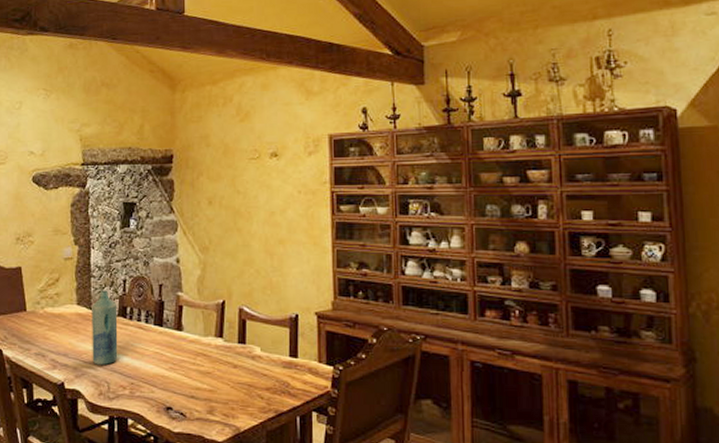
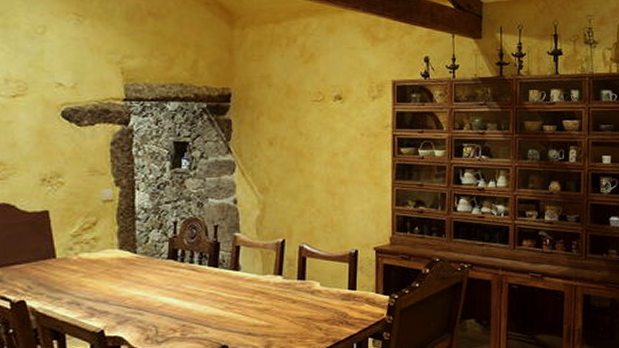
bottle: present [92,290,118,366] -> none [137,232,168,311]

